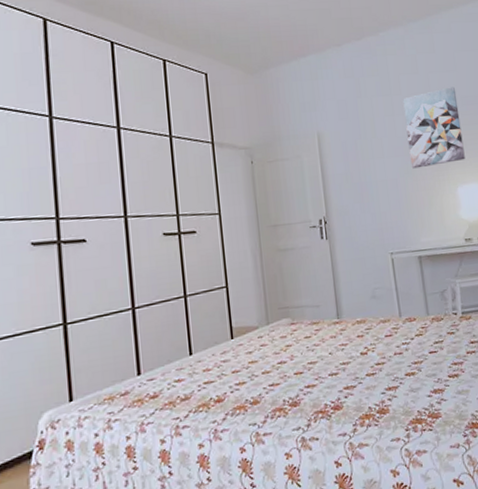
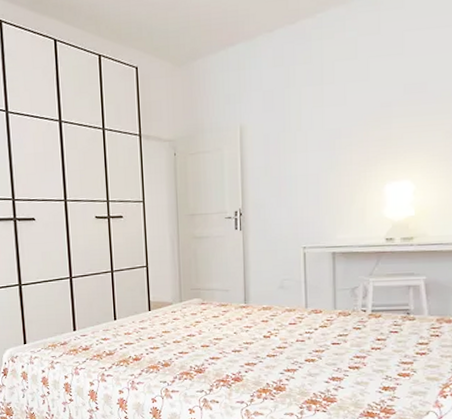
wall art: present [402,87,465,169] -> none [335,73,399,164]

